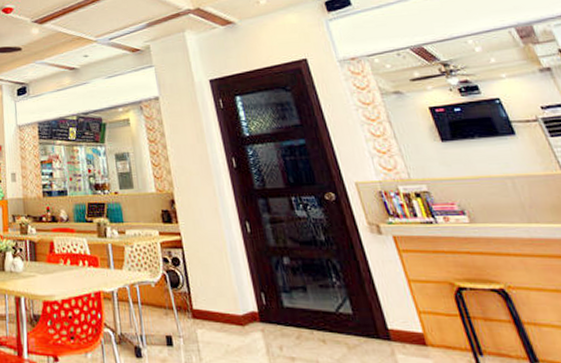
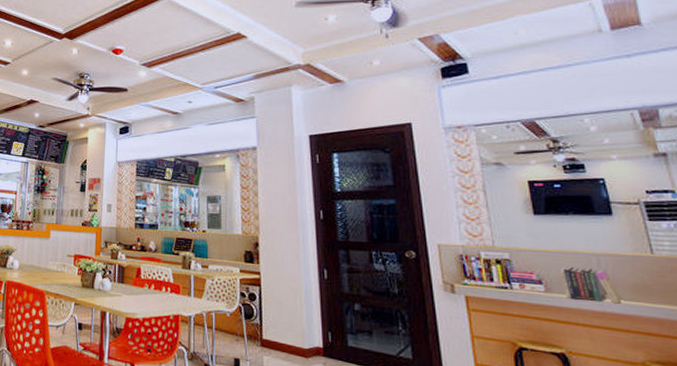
books: none [478,192,547,229] -> present [559,266,623,304]

